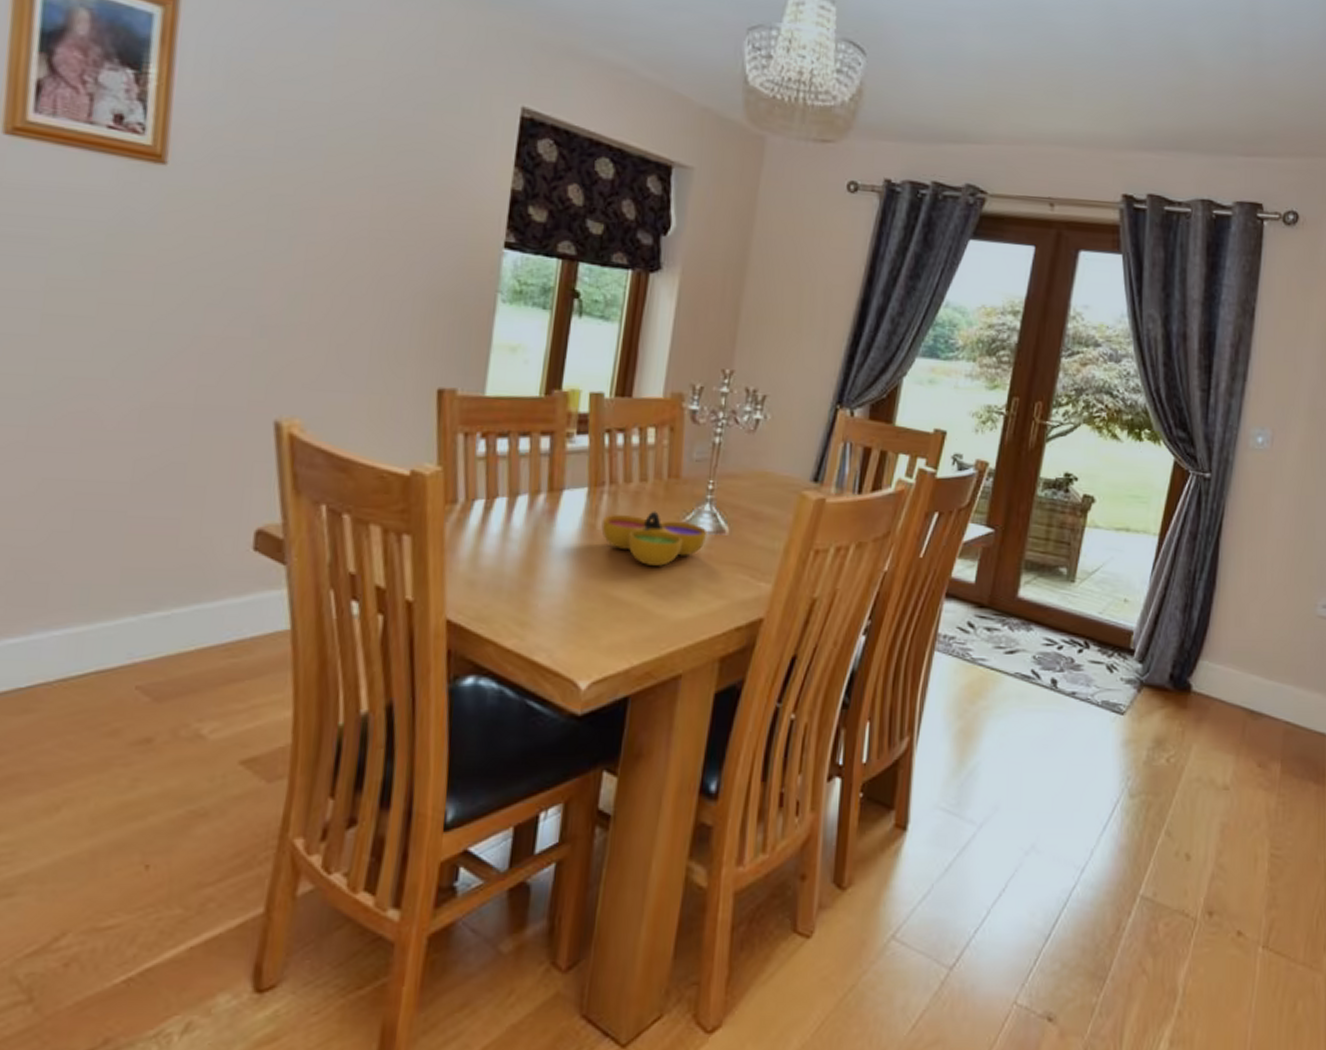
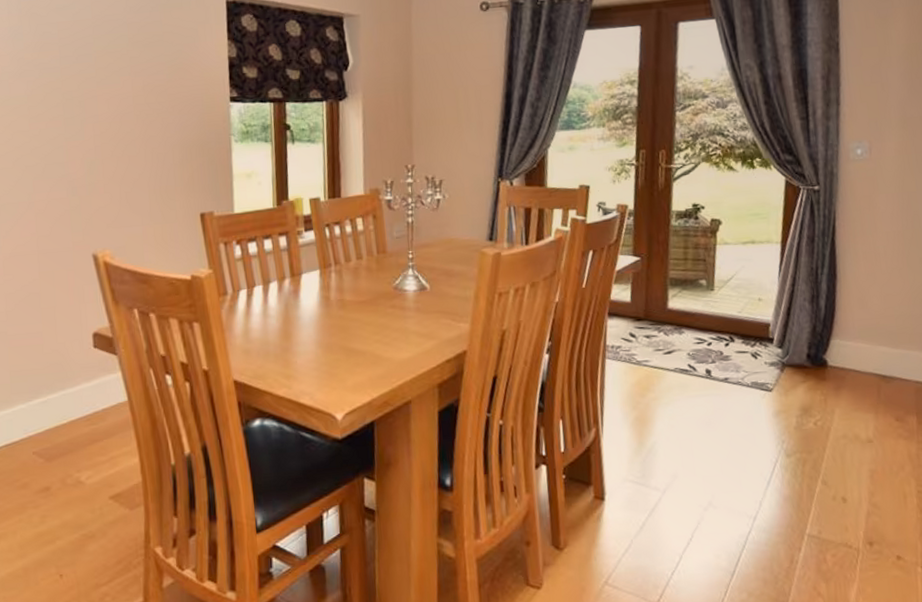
decorative bowl: present [601,511,708,566] -> none [333,280,414,322]

